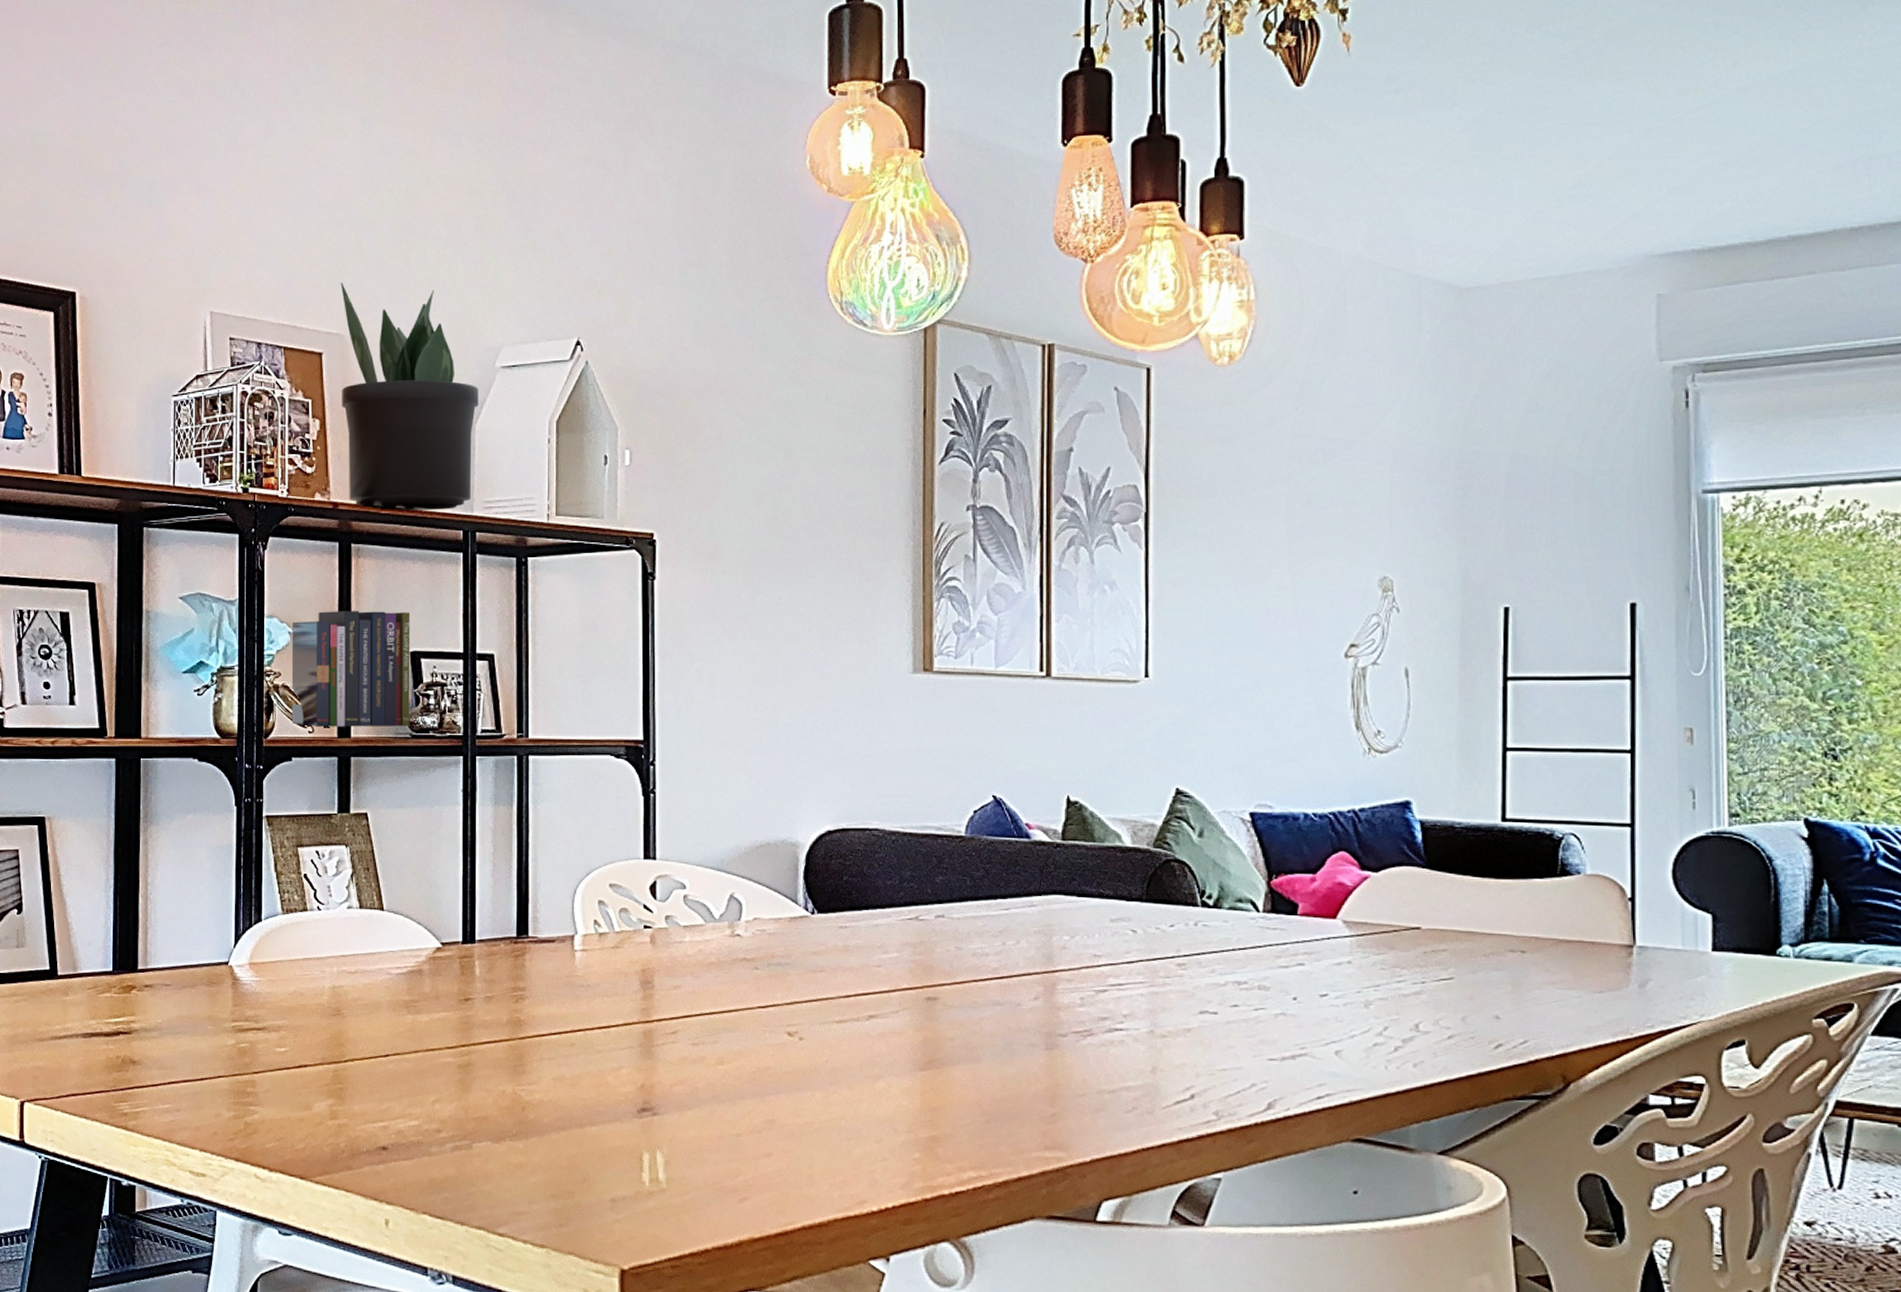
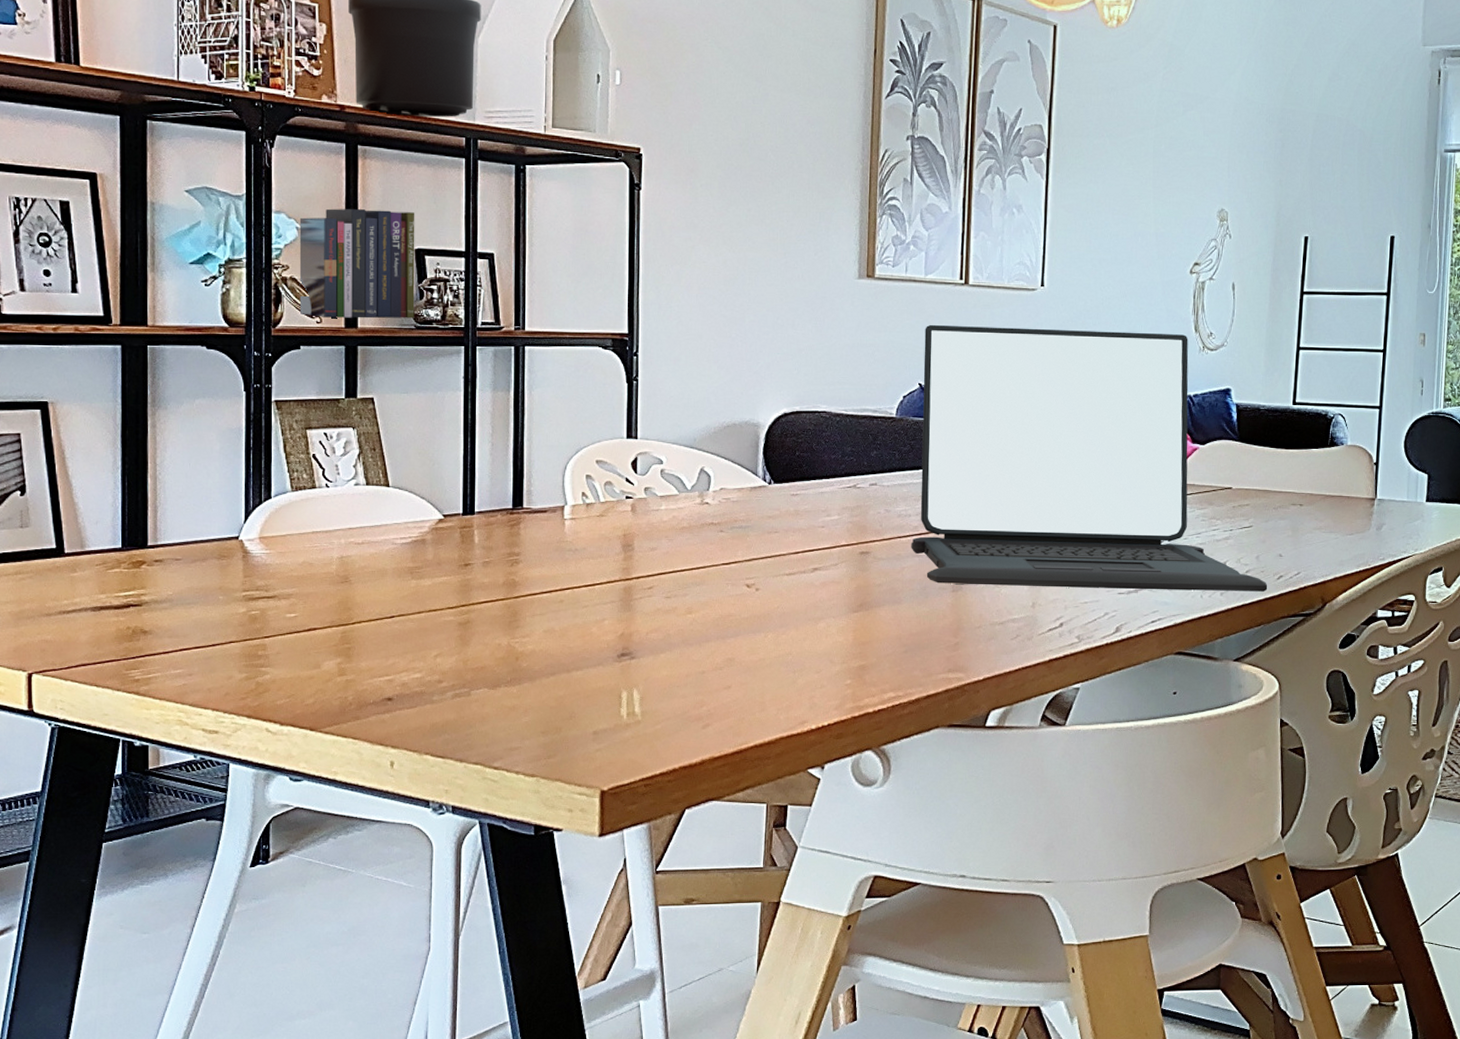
laptop: none [990,725,1481,1064] -> present [911,324,1268,592]

